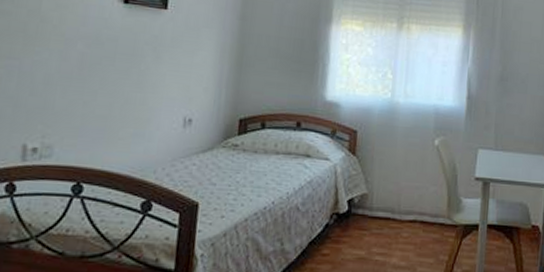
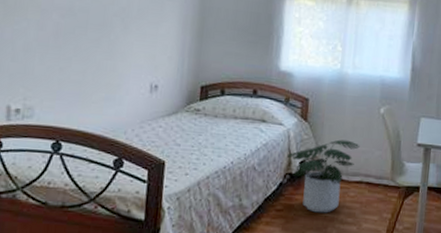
potted plant: none [333,175,413,257] -> present [286,139,360,213]

